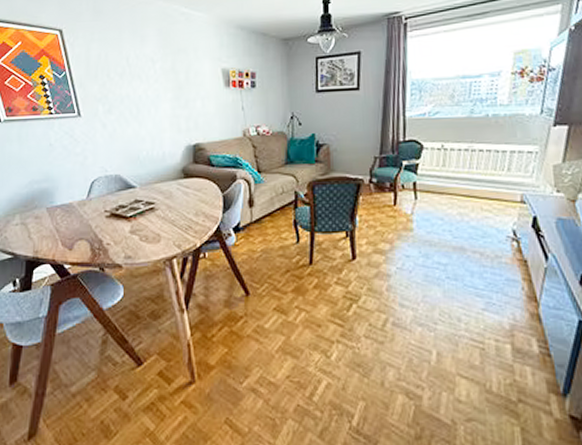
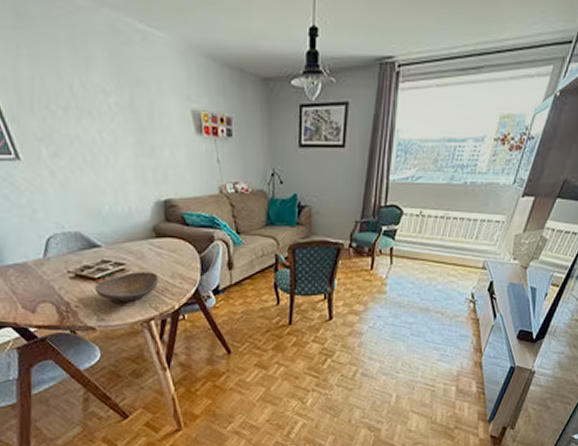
decorative bowl: none [125,210,184,240] -> present [93,272,159,302]

